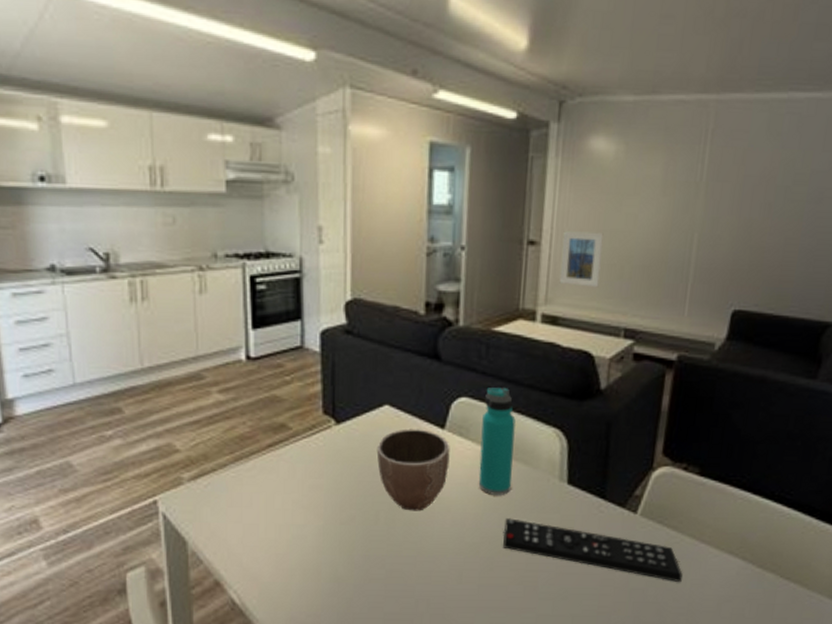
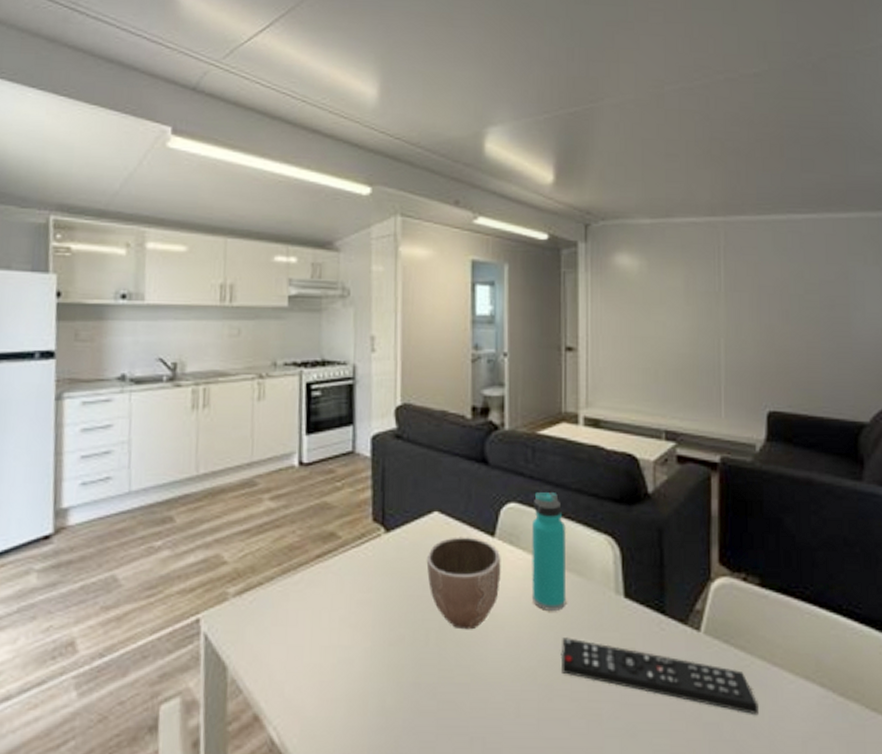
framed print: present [559,231,604,288] -> none [598,338,636,391]

